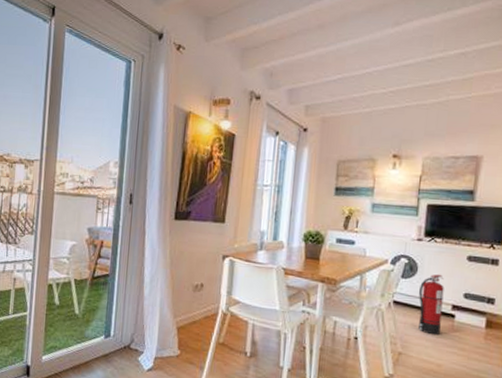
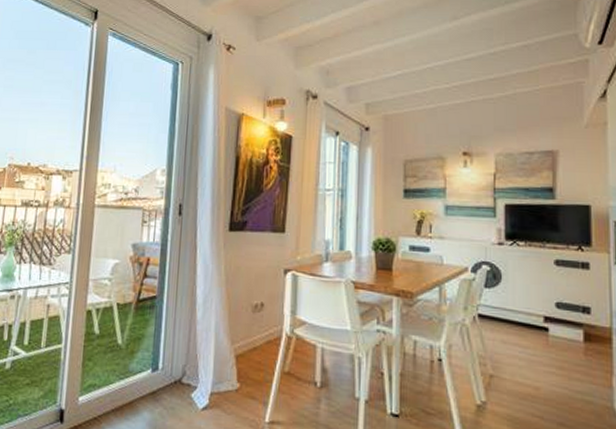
fire extinguisher: present [418,274,444,335] -> none [506,281,534,353]

